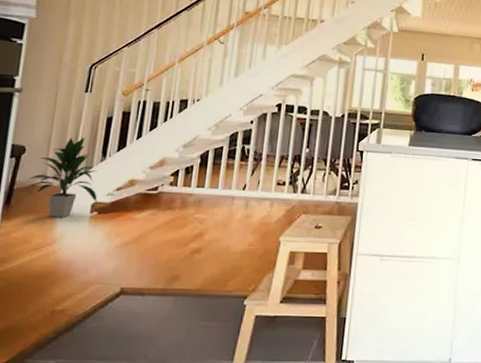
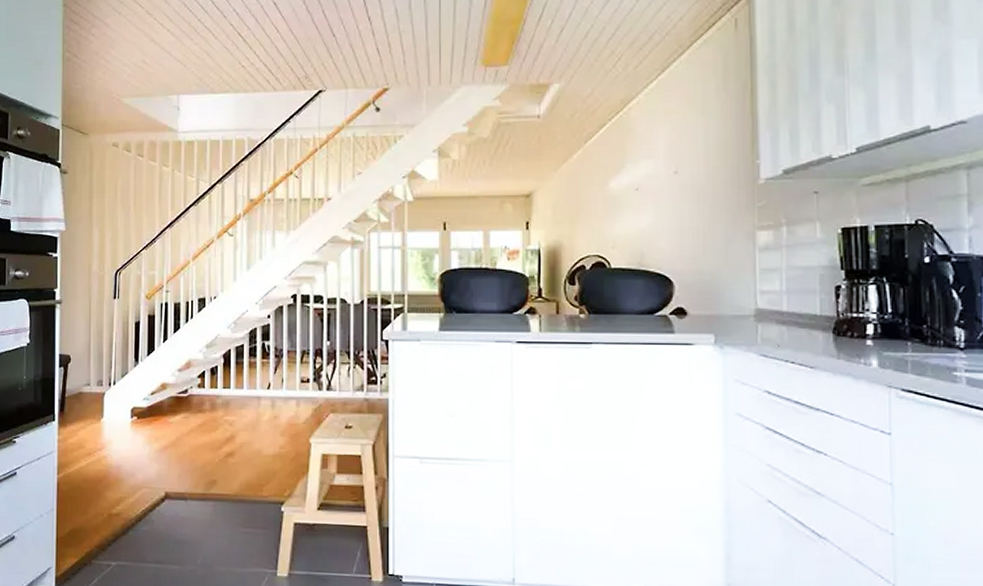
indoor plant: present [29,137,98,218] -> none [76,344,135,424]

